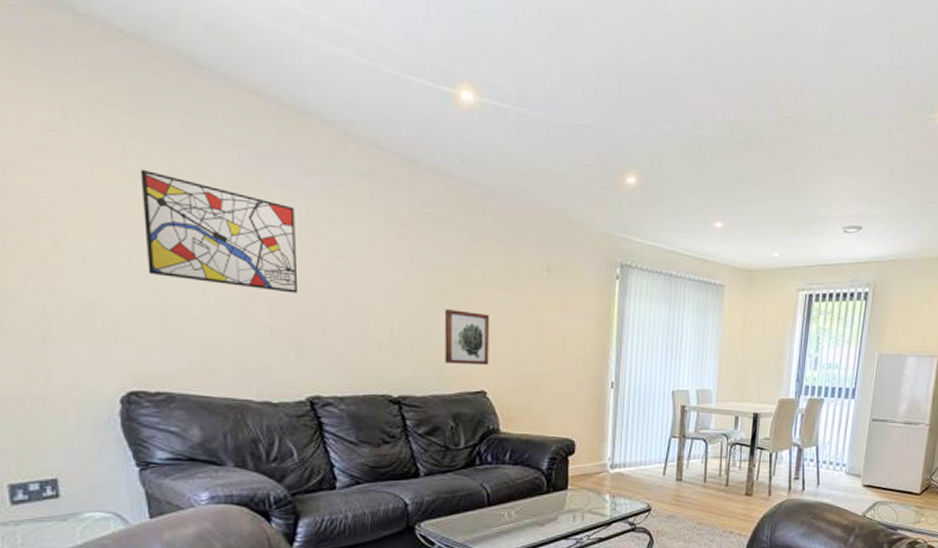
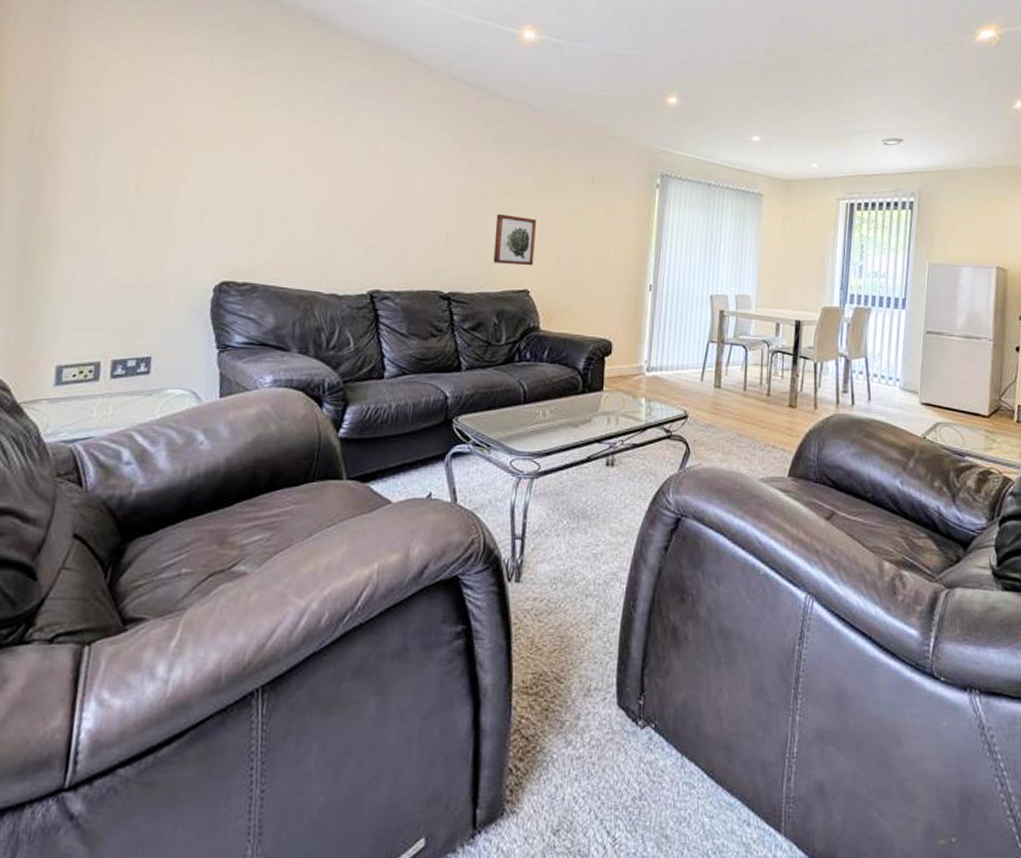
wall art: present [140,169,299,293] -> none [253,98,377,199]

